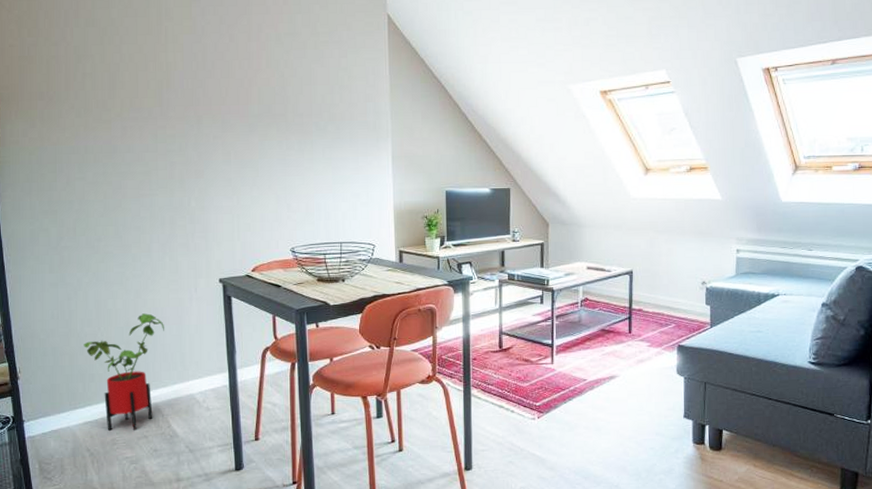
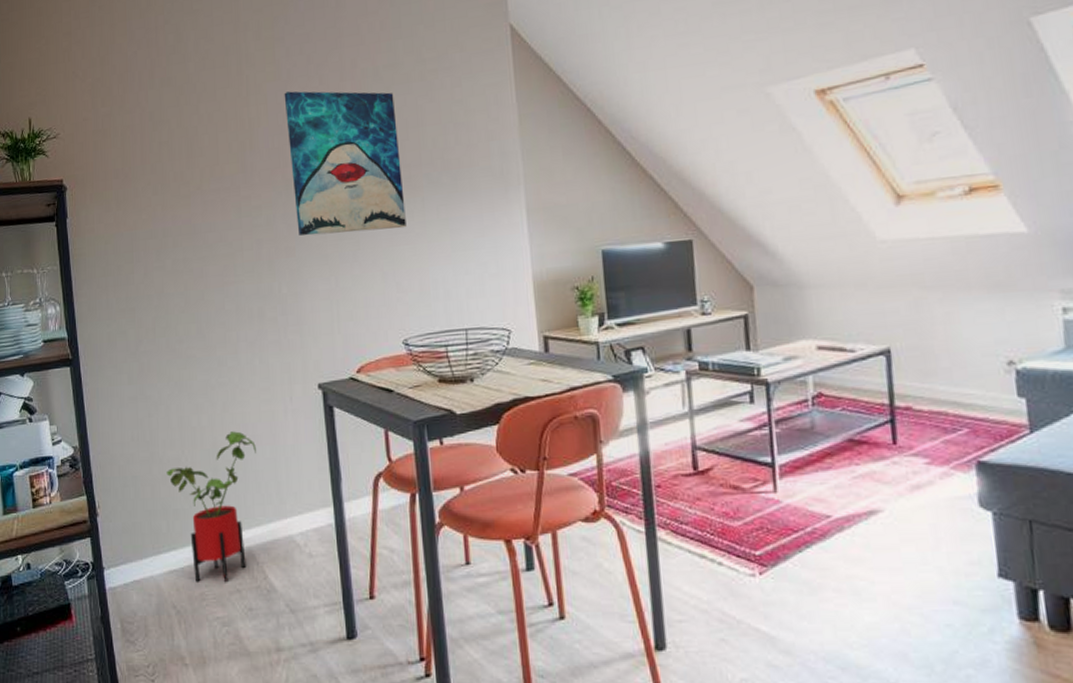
wall art: none [198,44,297,163] -> present [284,91,406,236]

